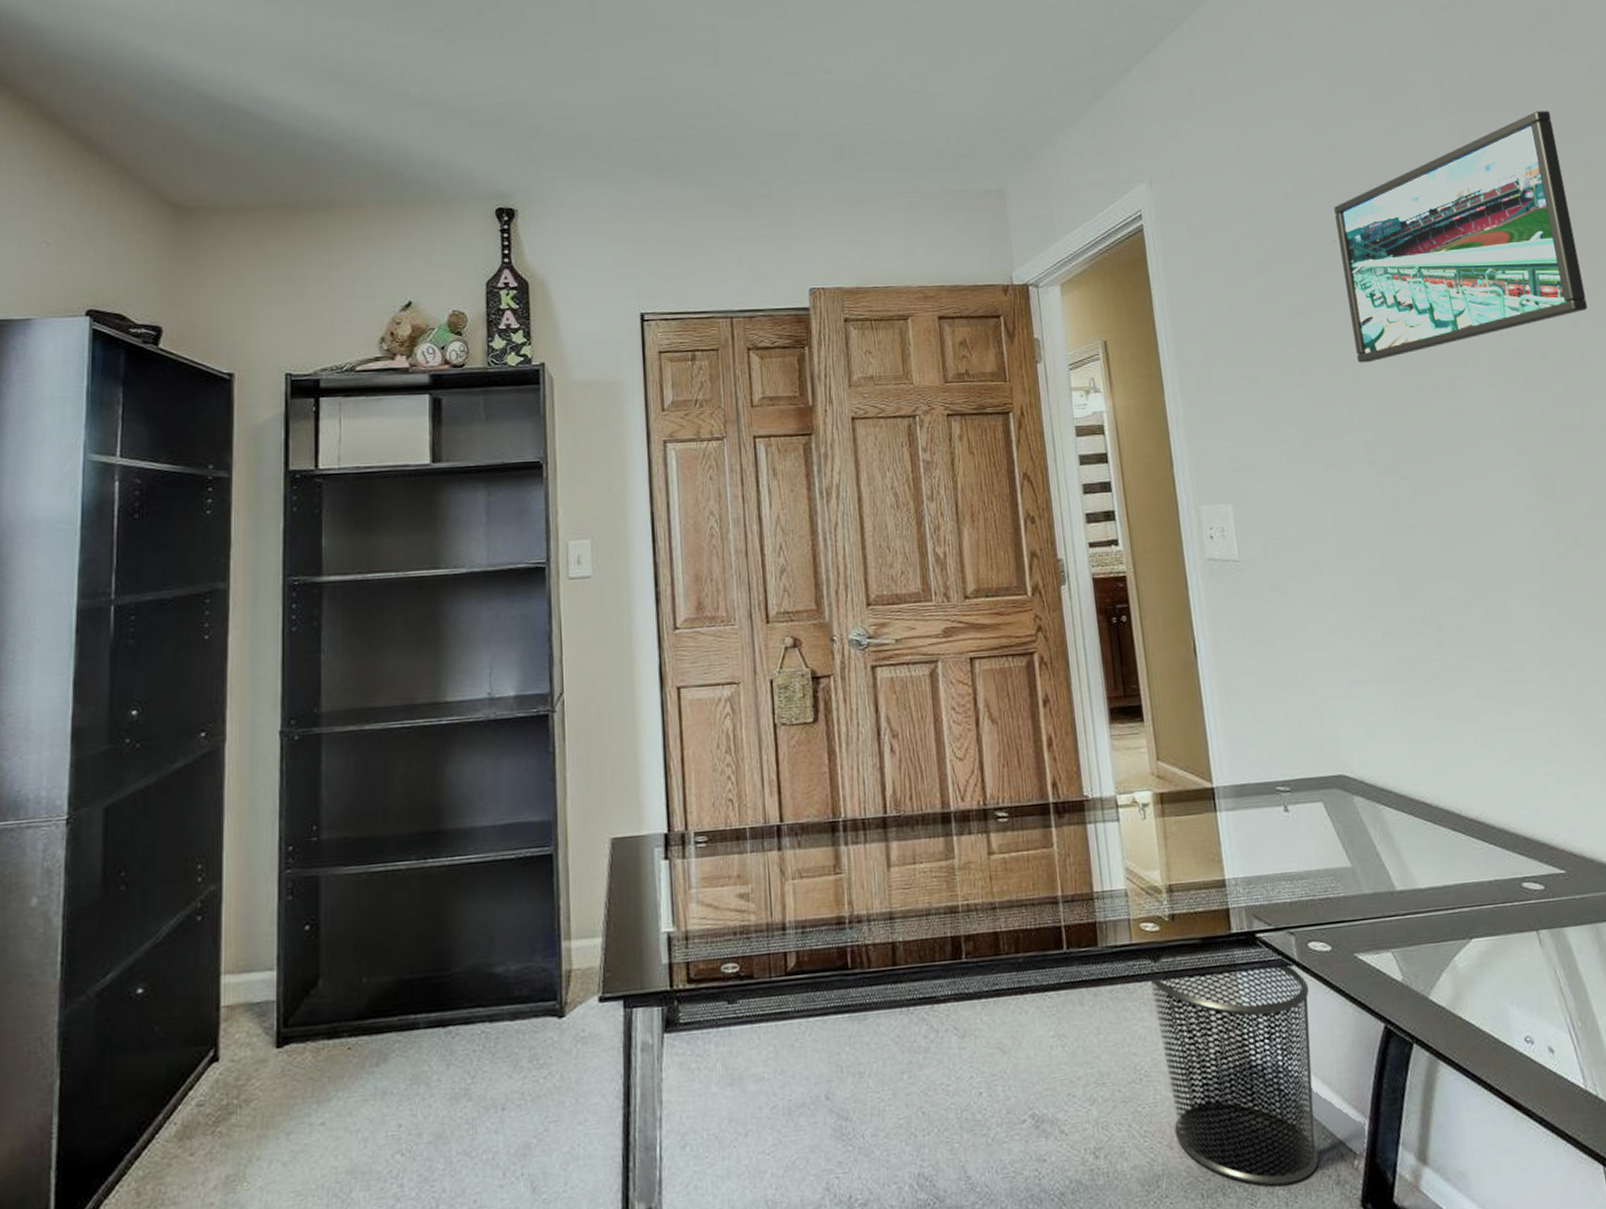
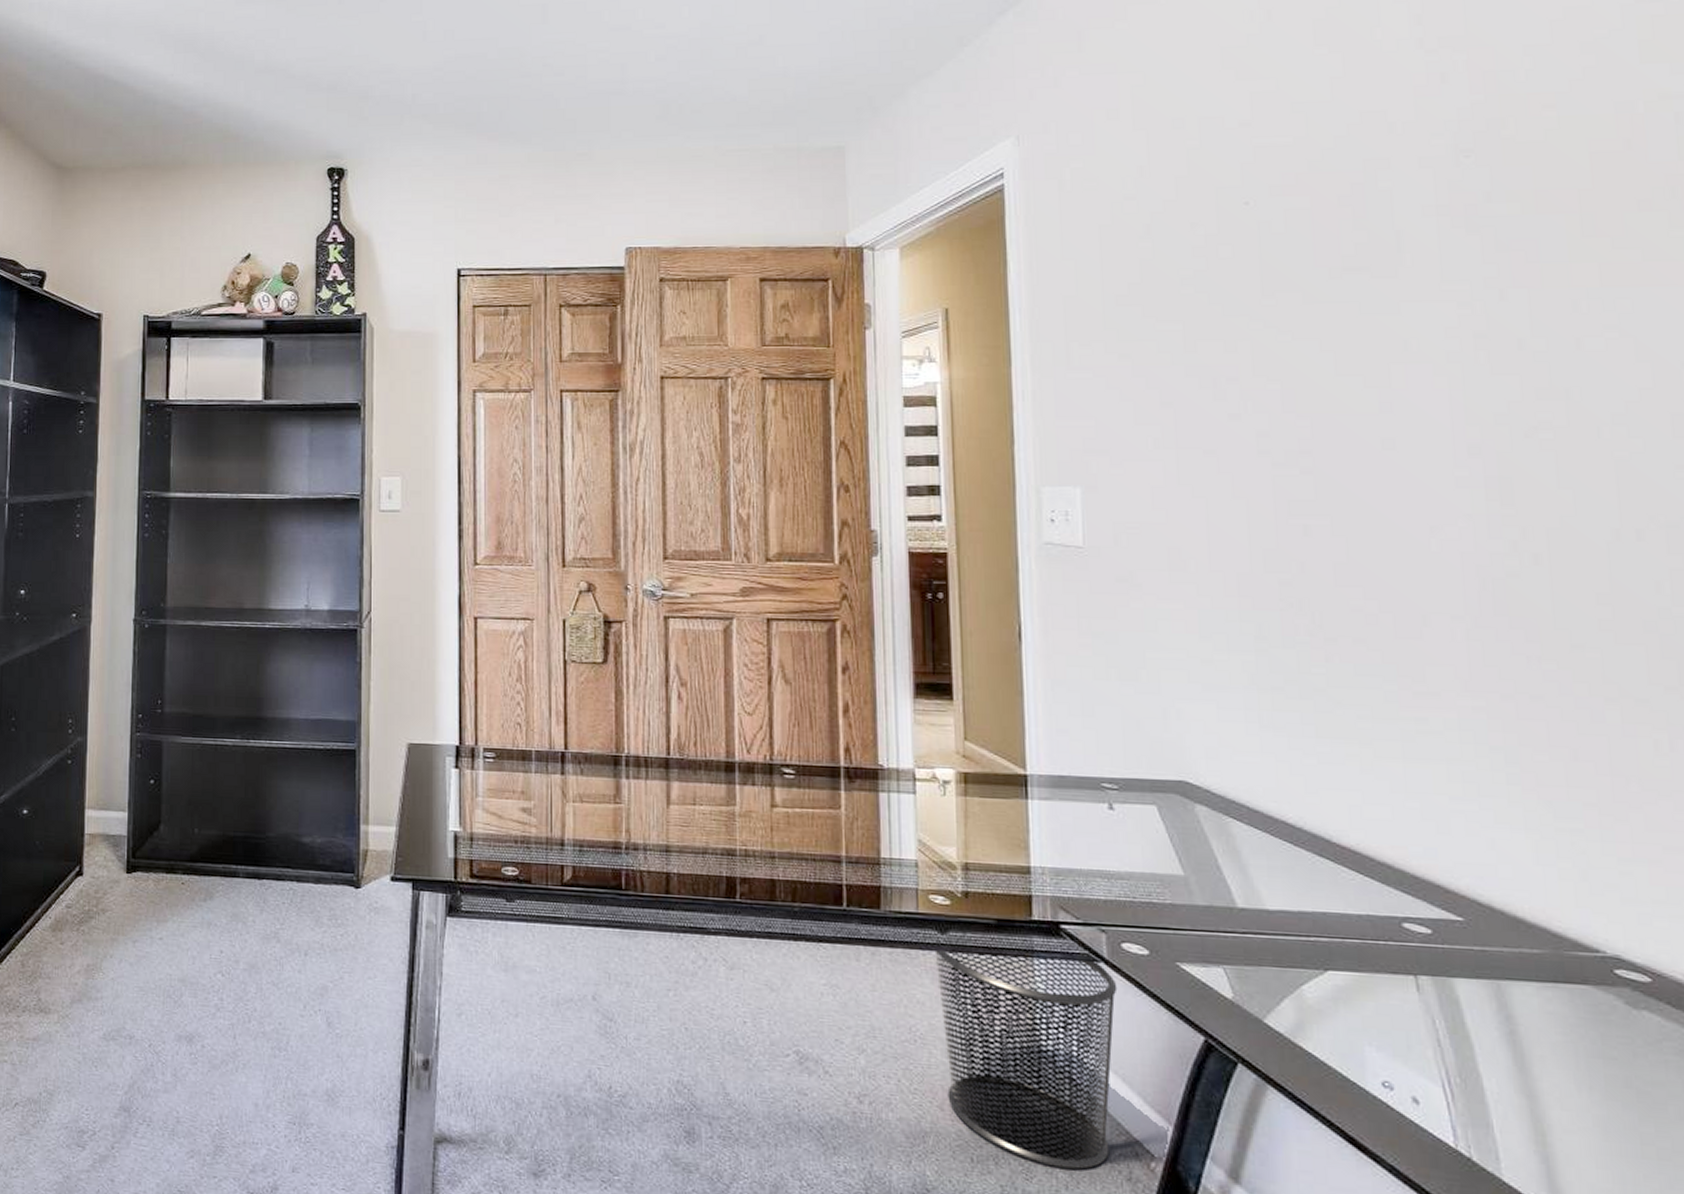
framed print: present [1334,111,1588,363] -> none [1250,44,1596,342]

